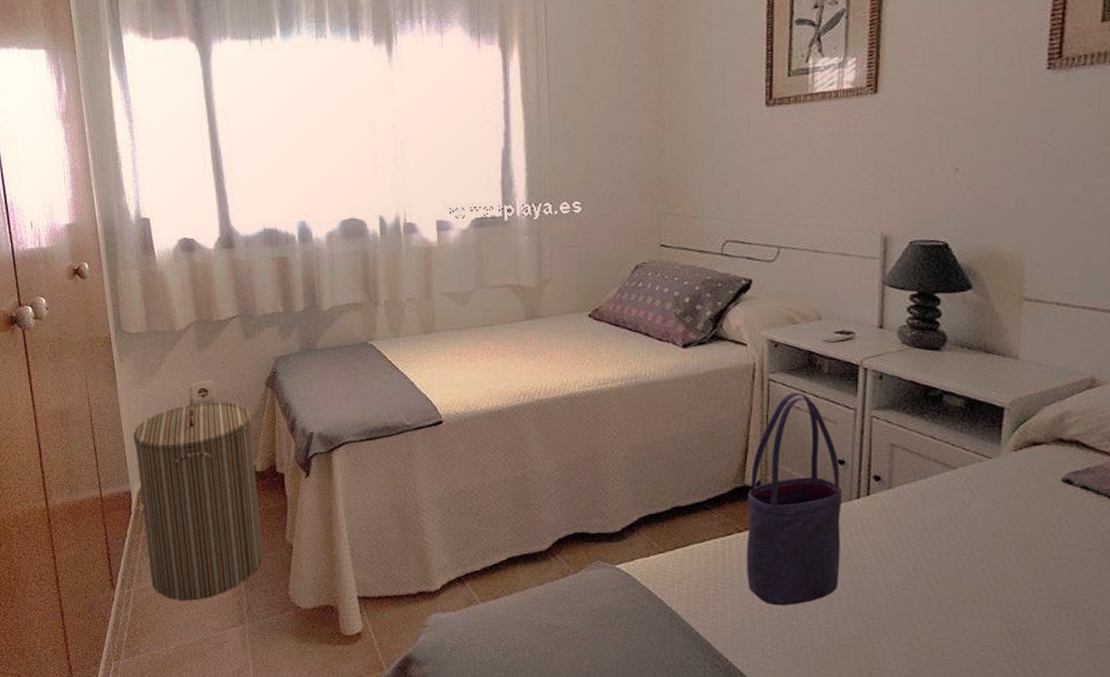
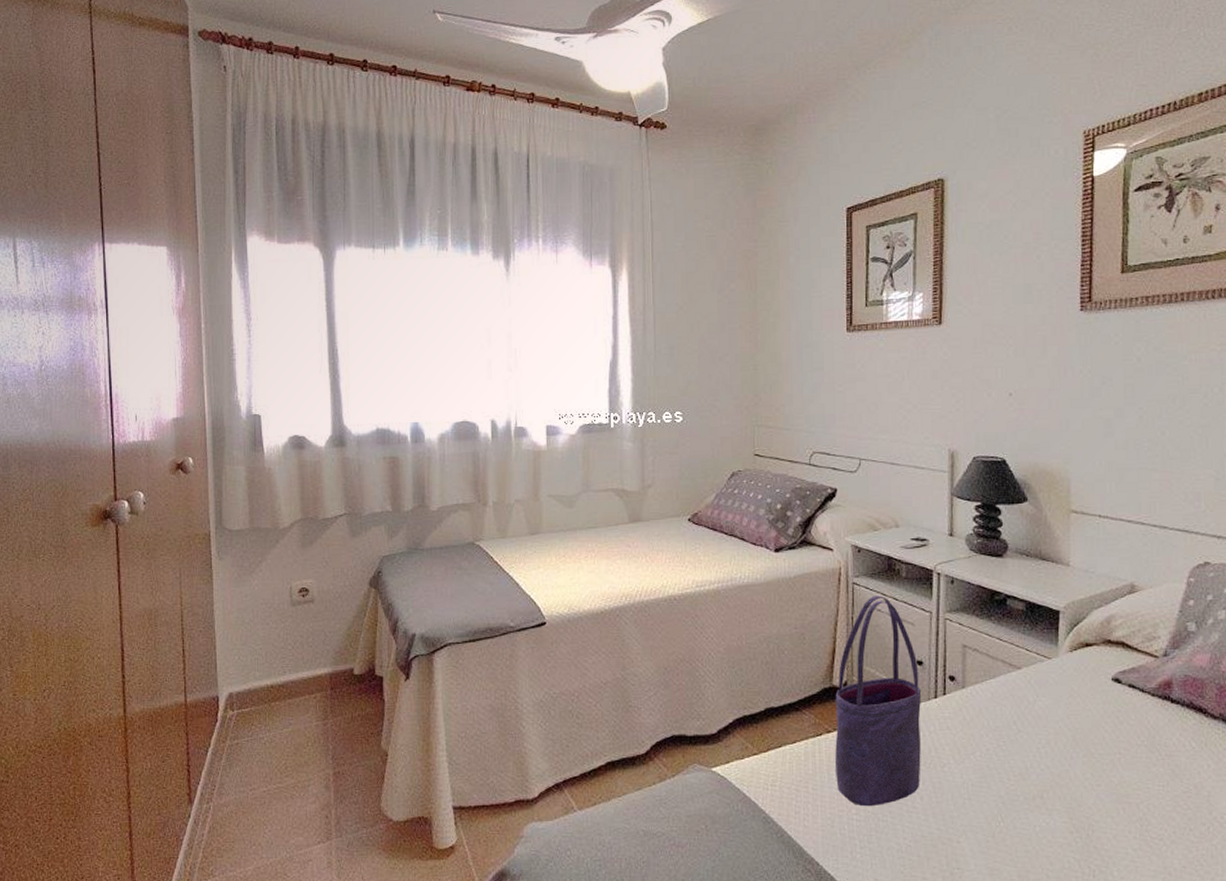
laundry hamper: present [133,397,263,601] -> none [226,597,356,815]

